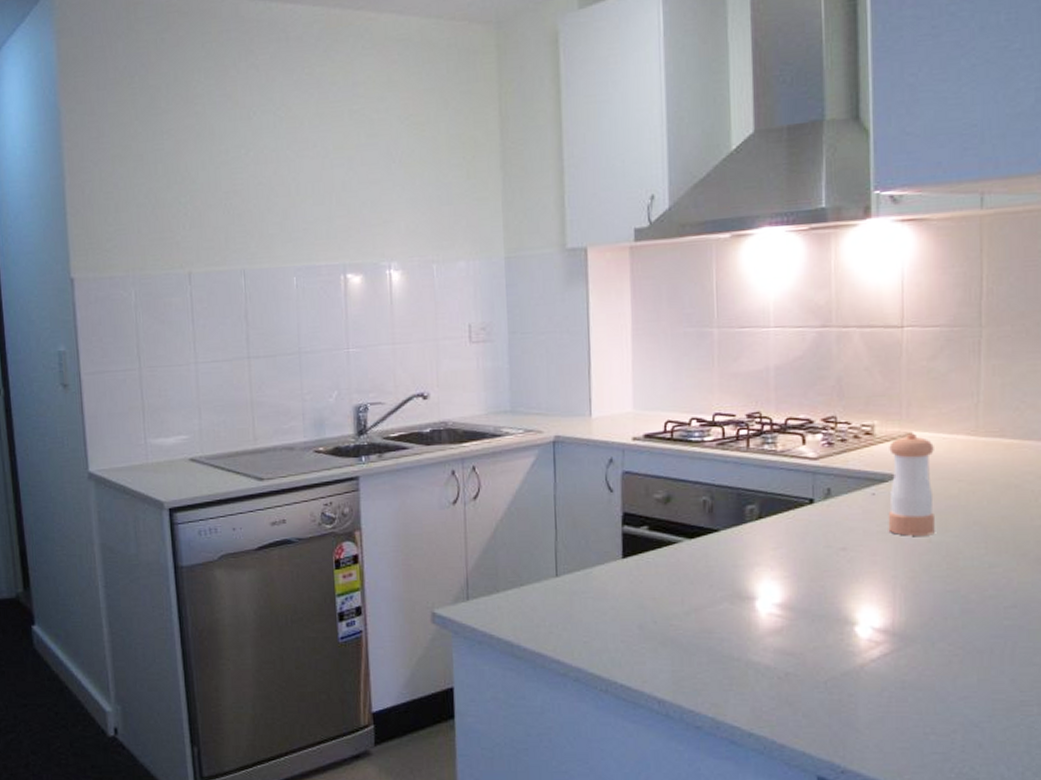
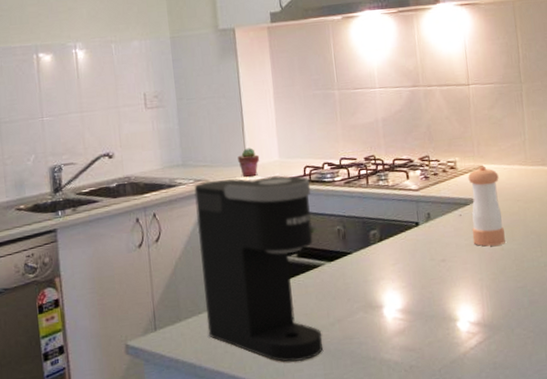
coffee maker: none [524,429,673,653] -> present [194,175,324,363]
potted succulent: none [580,395,609,430] -> present [238,148,260,177]

